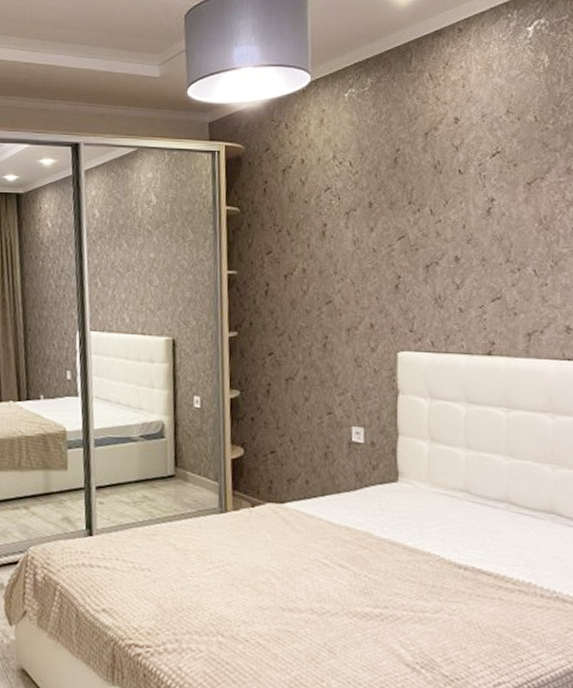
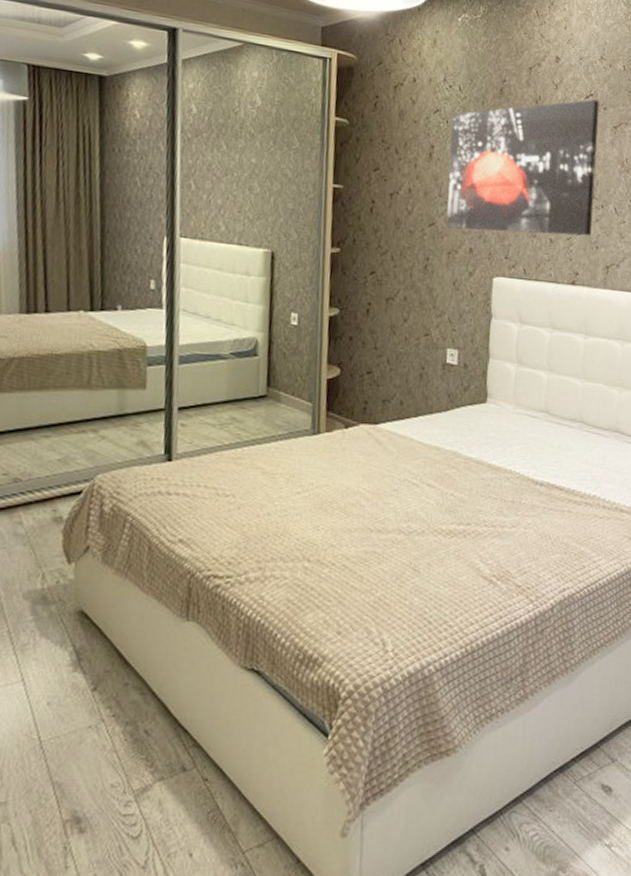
wall art: none [343,157,509,305] -> present [446,99,600,237]

